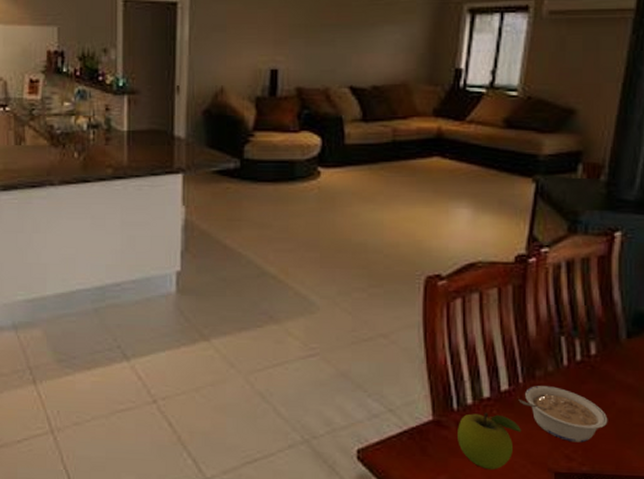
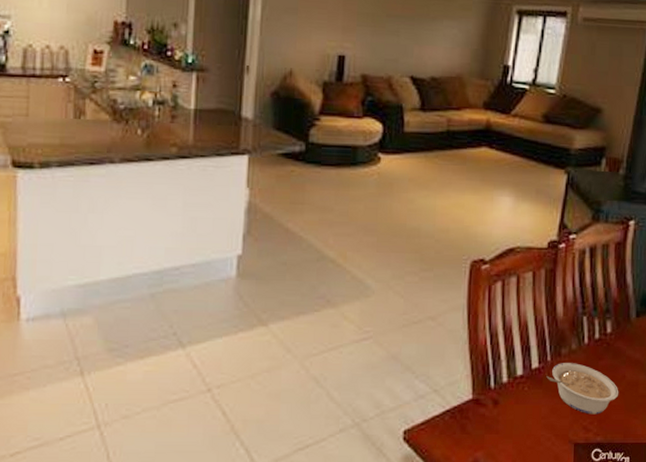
fruit: present [458,413,522,470] -> none [493,390,549,444]

